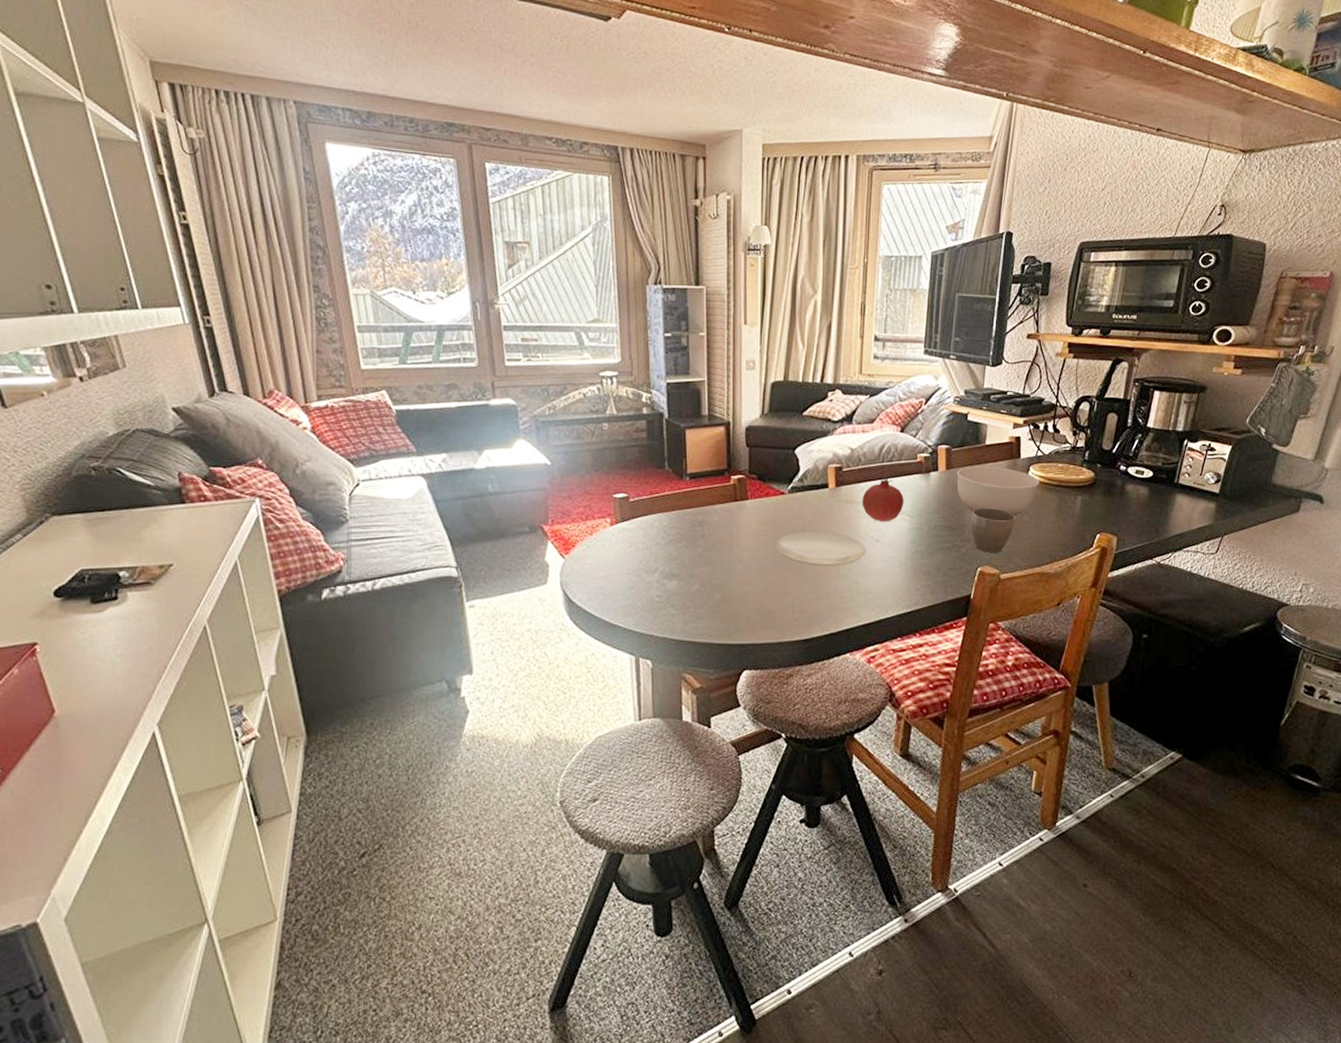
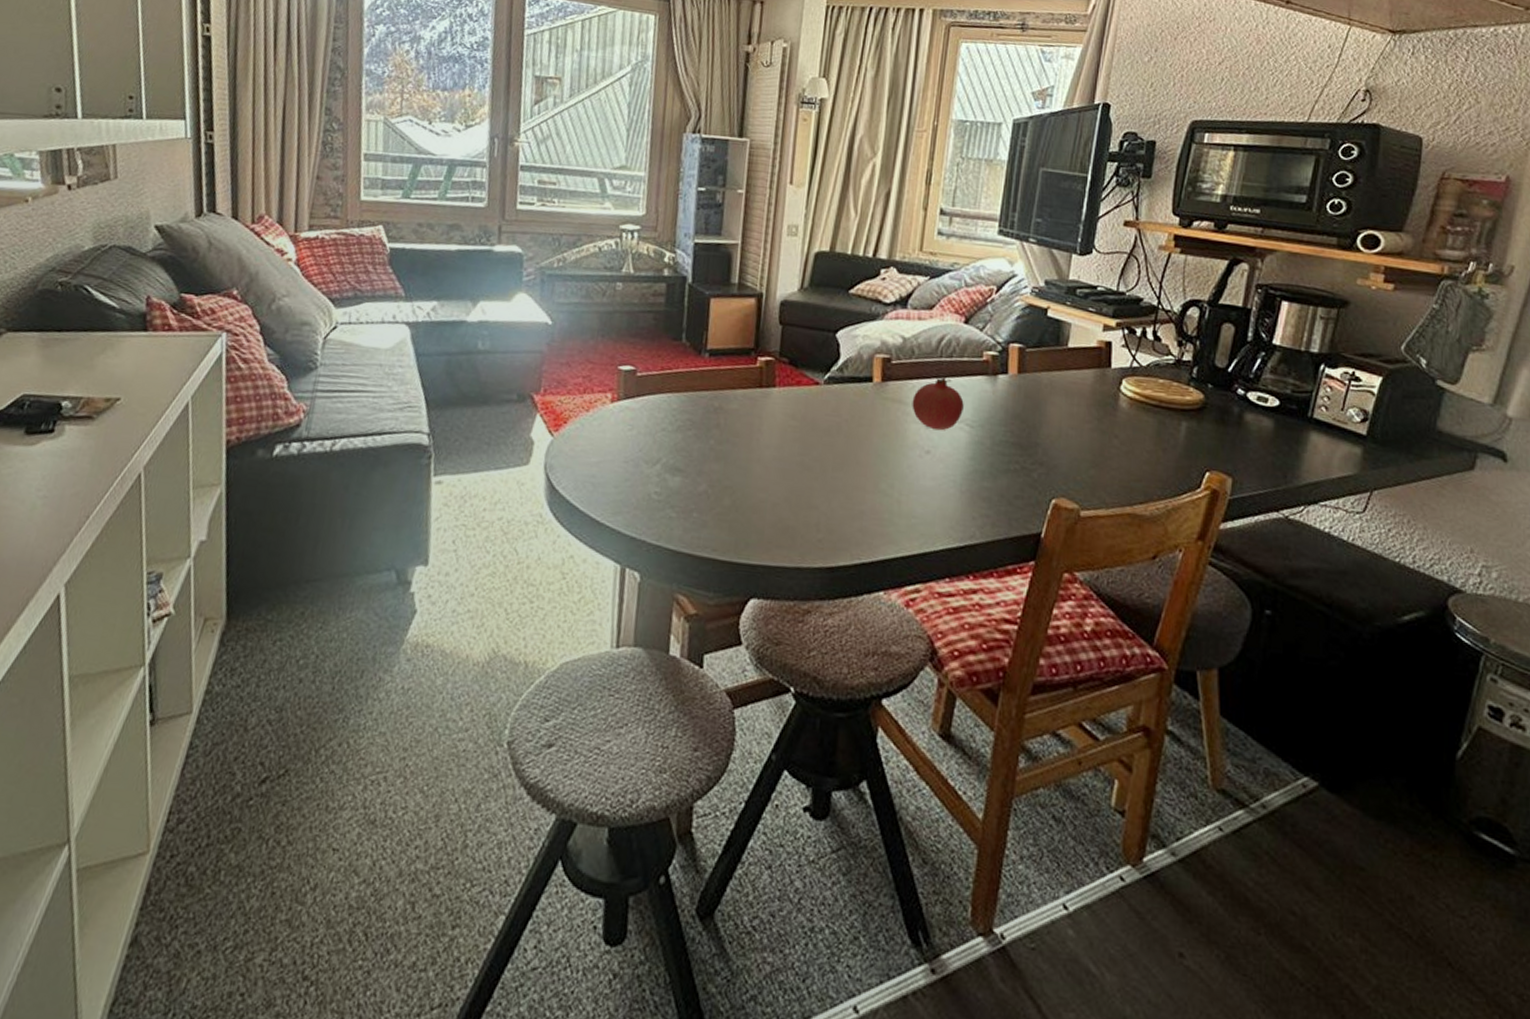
plate: present [776,531,866,566] -> none [804,431,913,479]
bowl: present [956,466,1039,517] -> none [1030,372,1134,440]
cup: present [971,508,1016,553] -> none [1045,424,1102,483]

